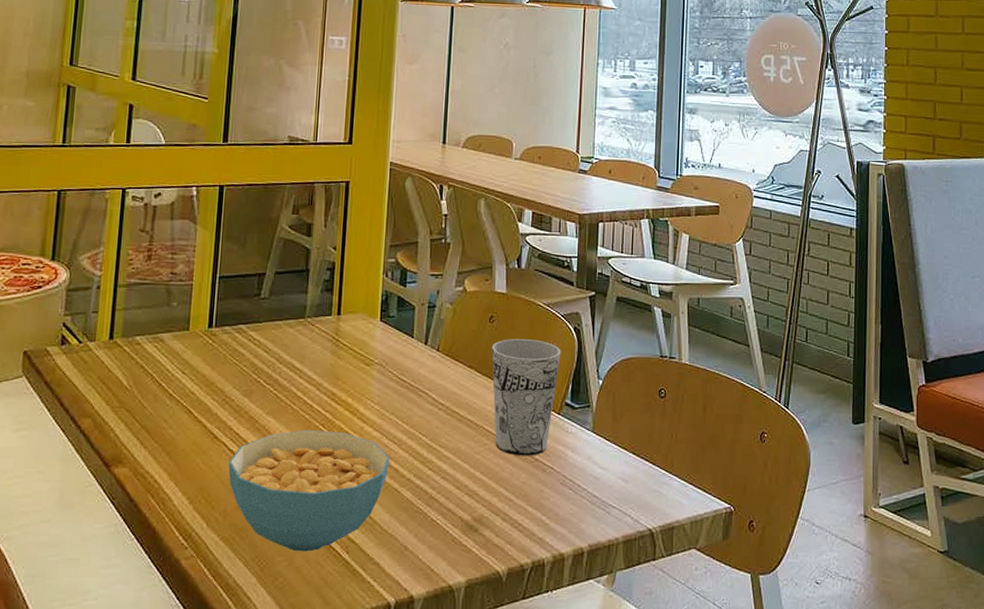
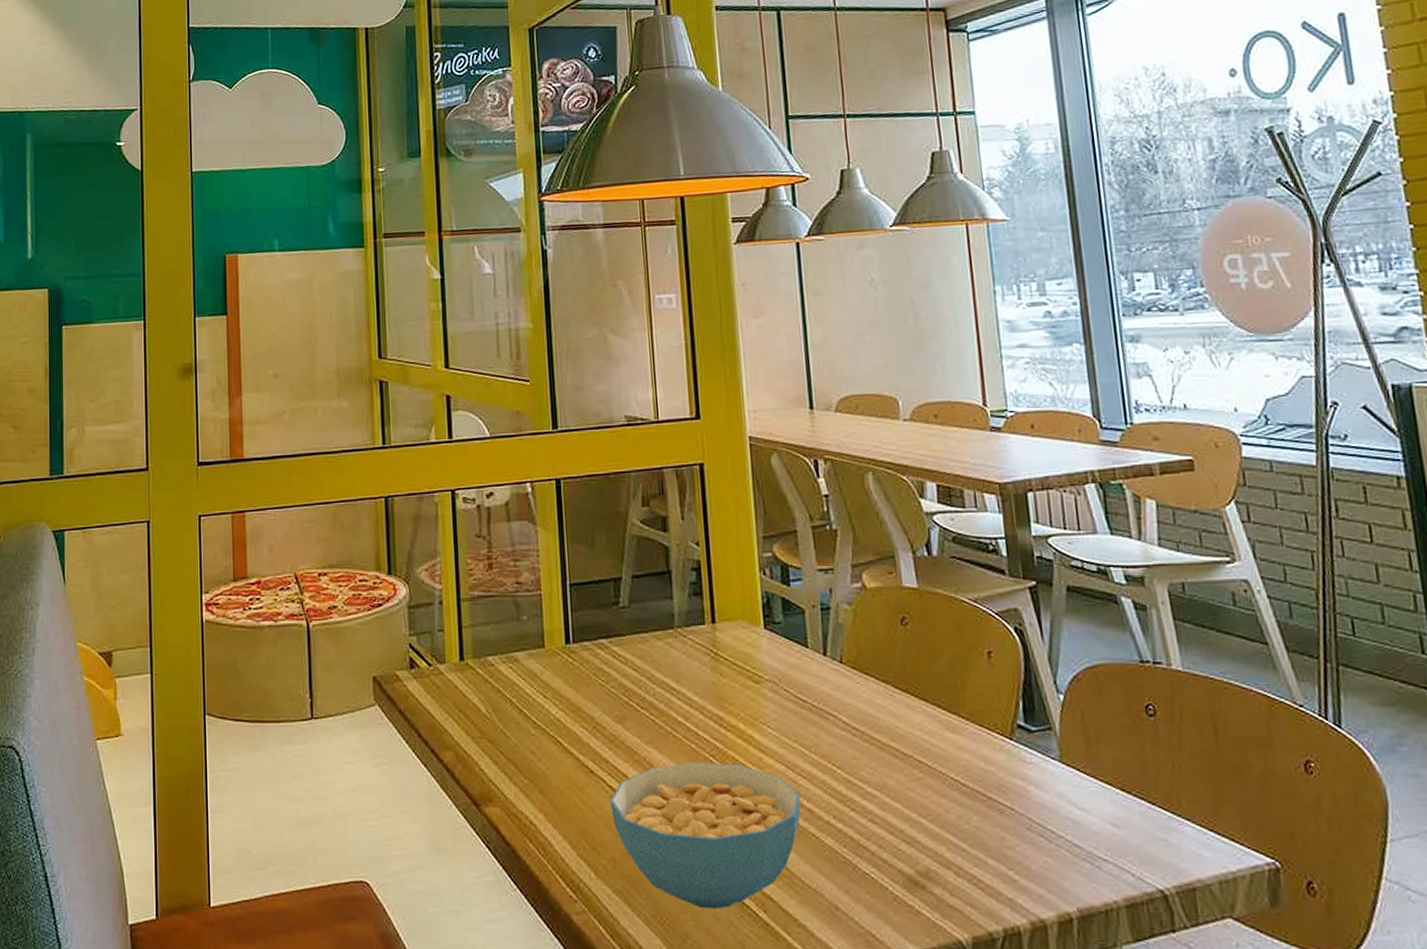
cup: present [491,339,561,456] -> none [909,645,1002,793]

